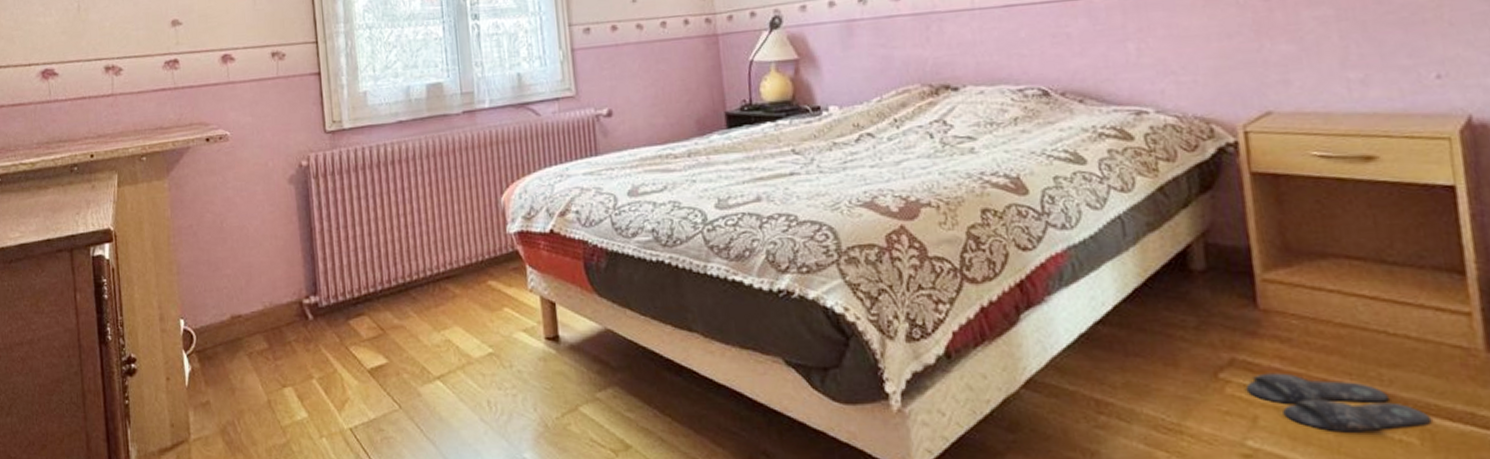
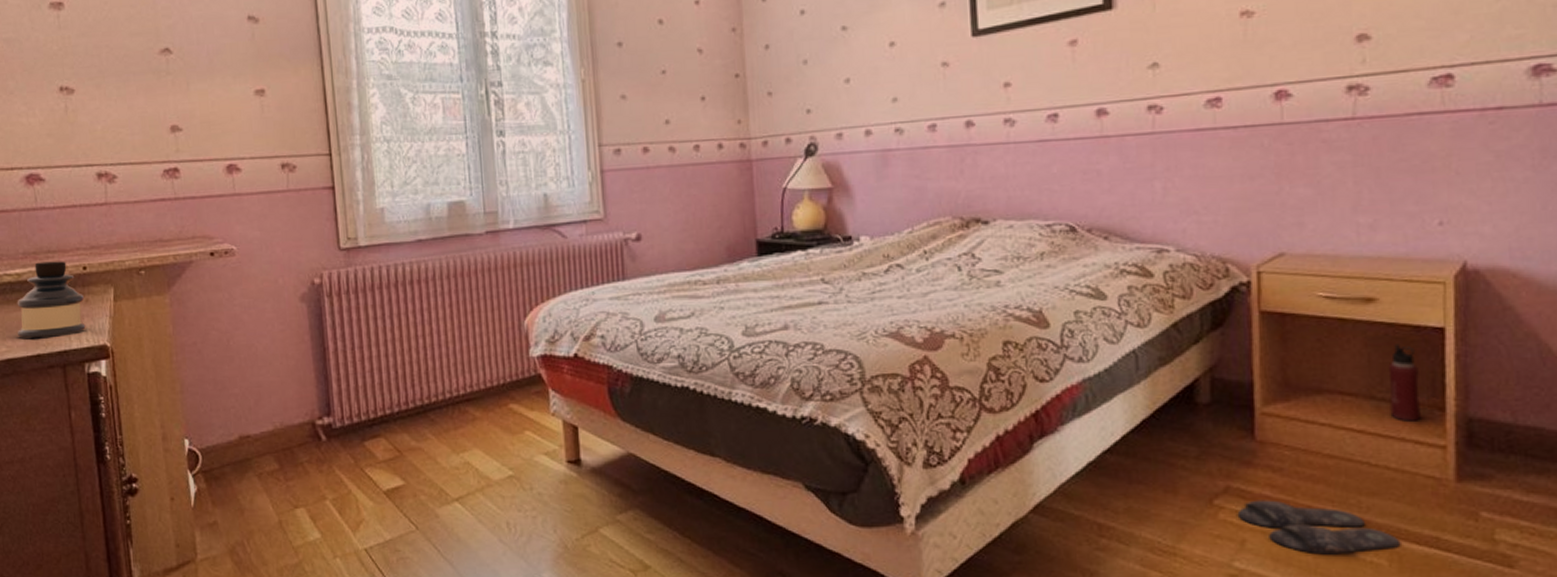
ink bottle: none [29,149,92,224] -> present [16,261,86,338]
water bottle: none [1396,204,1440,287] -> present [1388,344,1422,422]

